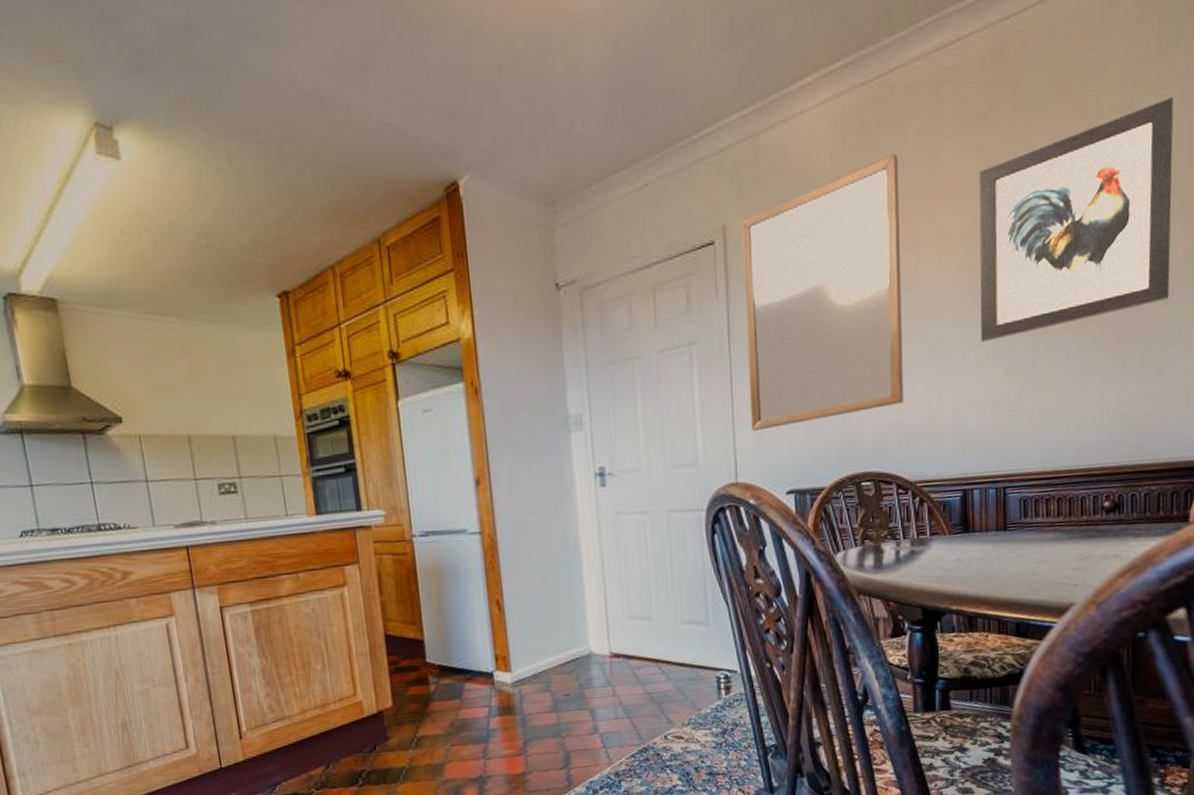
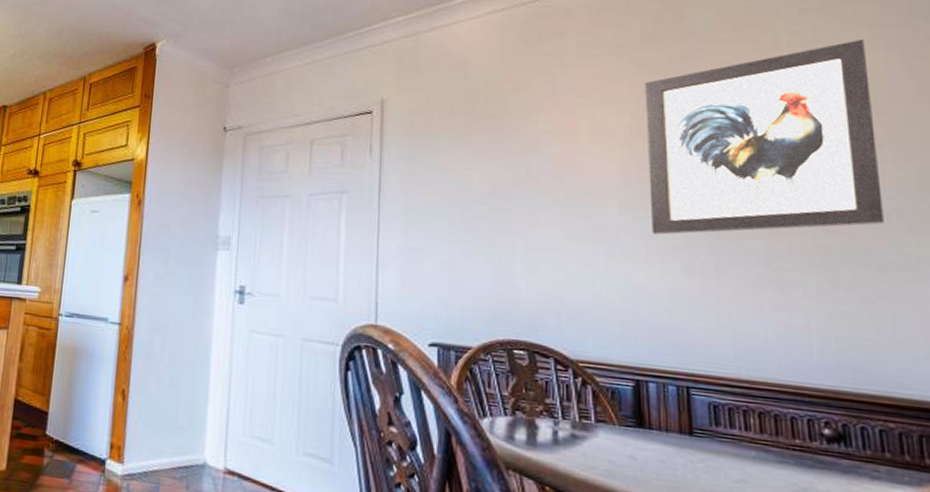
home mirror: present [741,154,904,431] -> none [395,60,563,280]

